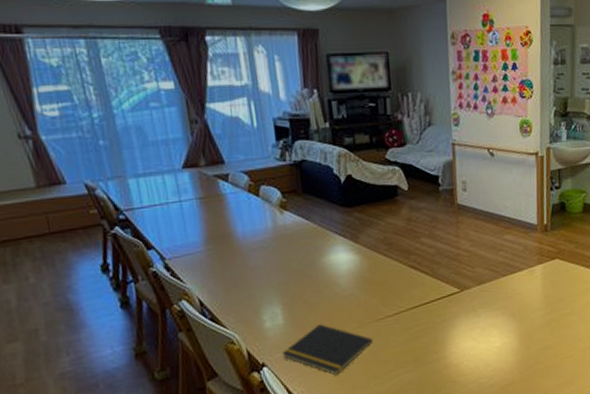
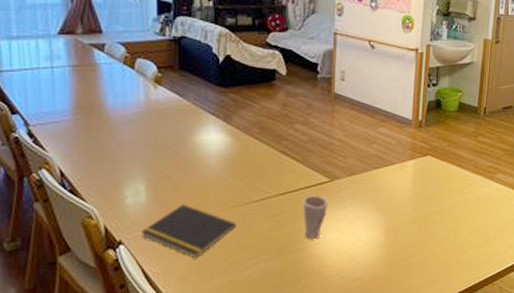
cup: none [435,305,461,349] -> present [302,194,329,239]

